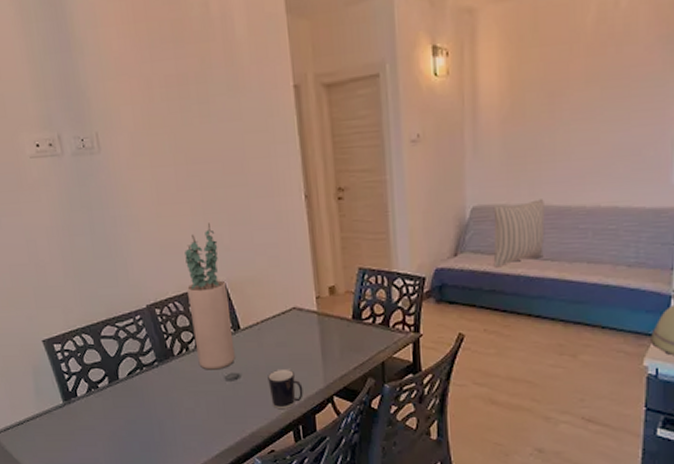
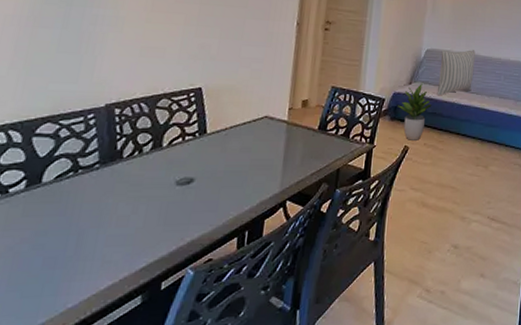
vase: present [185,223,235,370] -> none [149,34,204,174]
mug: present [268,368,304,410] -> none [221,173,258,215]
potted plant: none [443,253,489,326] -> present [398,83,432,140]

